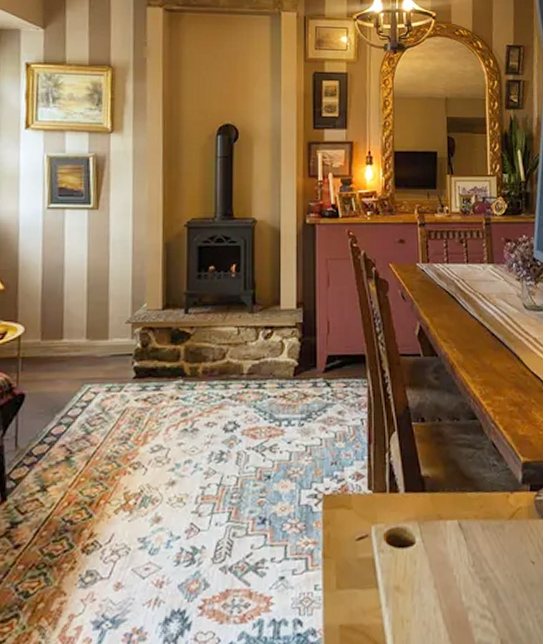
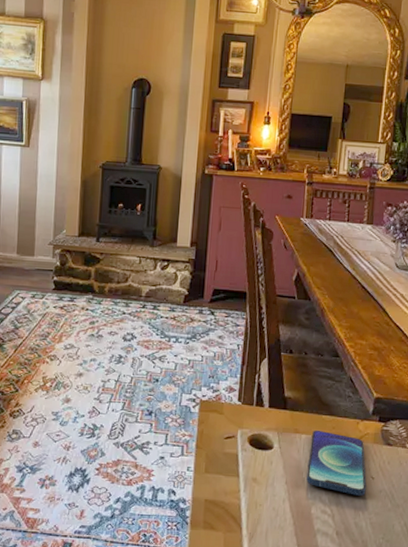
smartphone: none [457,511,528,589] -> present [306,430,367,496]

